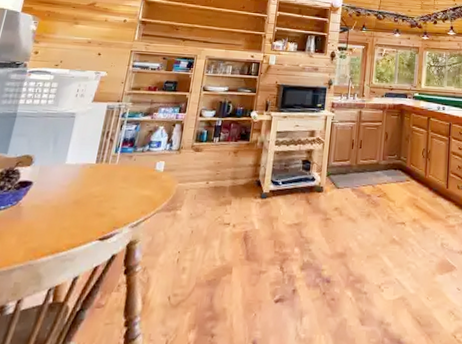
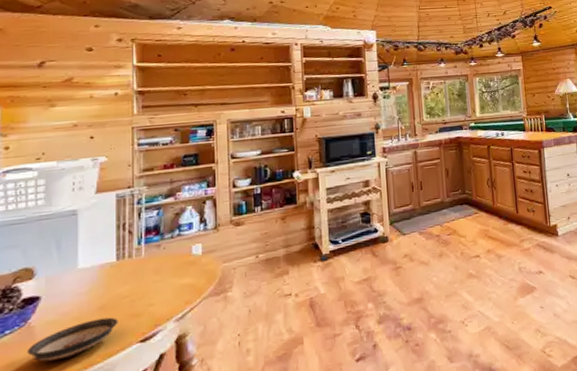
saucer: none [12,211,86,241] -> present [26,317,118,362]

